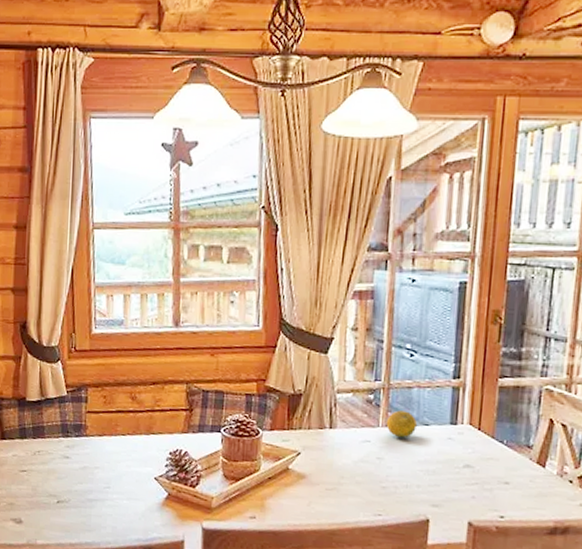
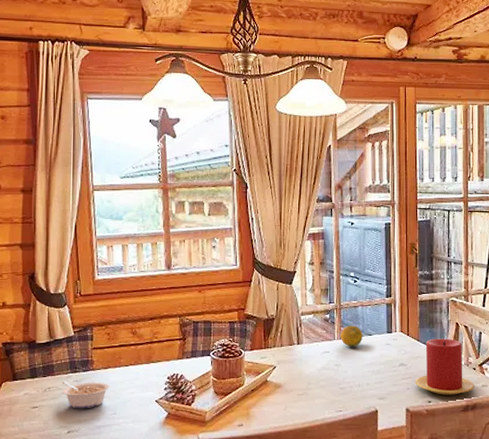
legume: none [52,445,104,479] -> present [62,381,110,409]
candle: none [483,436,570,513] -> present [415,338,475,395]

